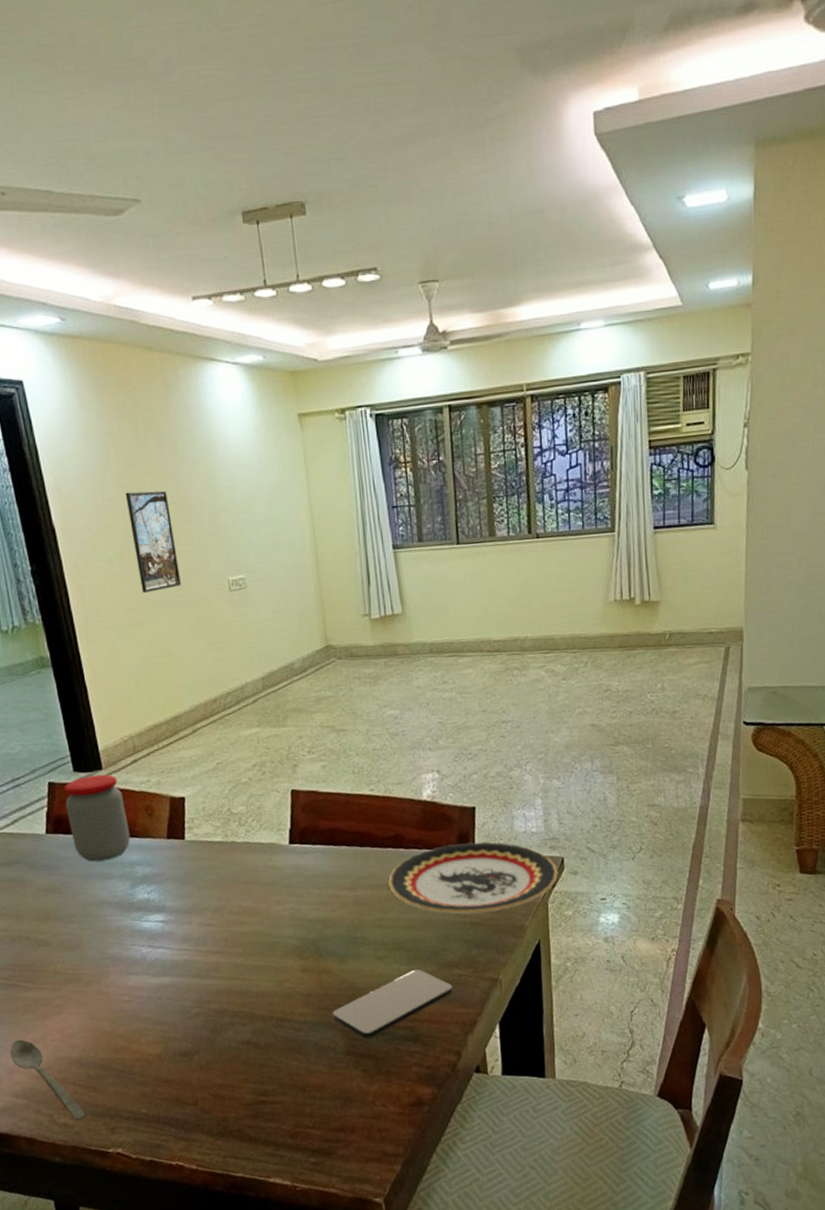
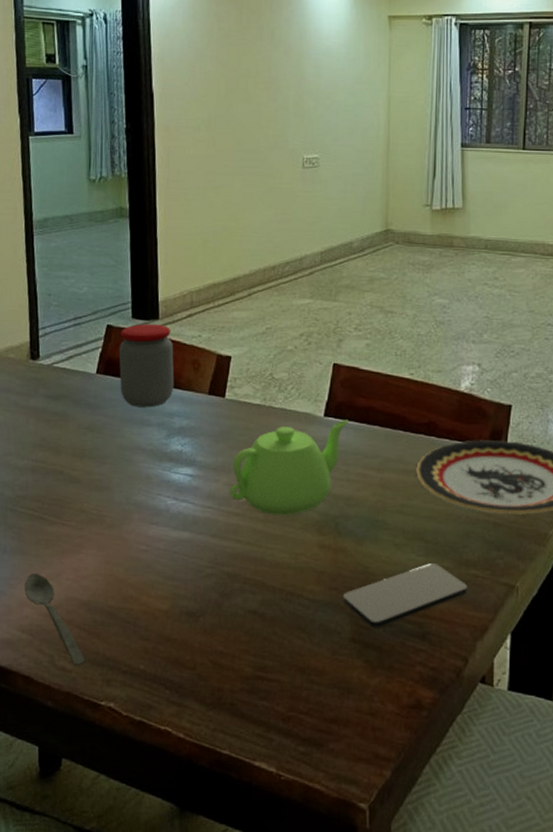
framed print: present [125,490,181,593] -> none [221,68,260,160]
teapot: none [203,844,315,948] -> present [230,419,348,516]

